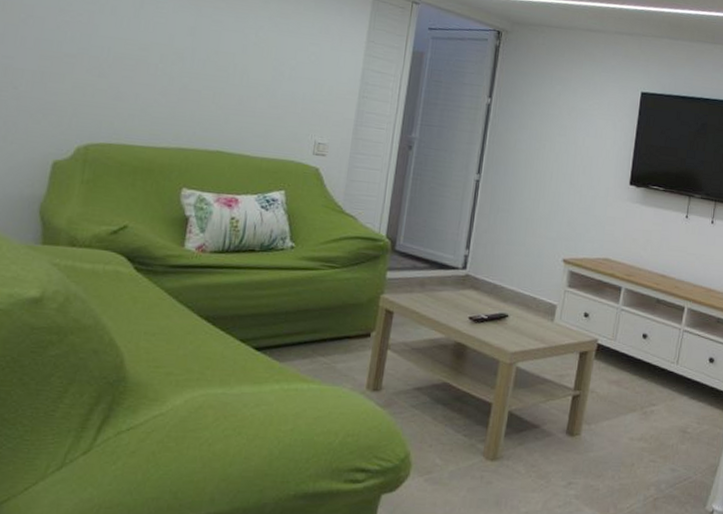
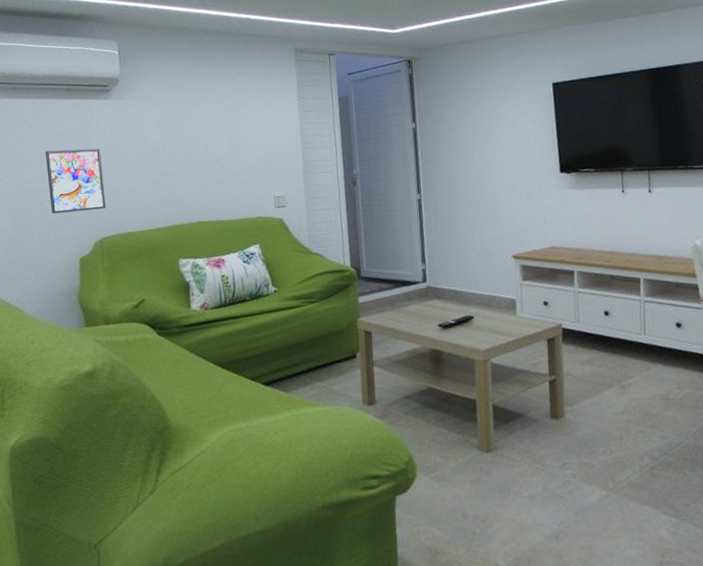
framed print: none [27,25,111,110] -> present [46,148,106,214]

